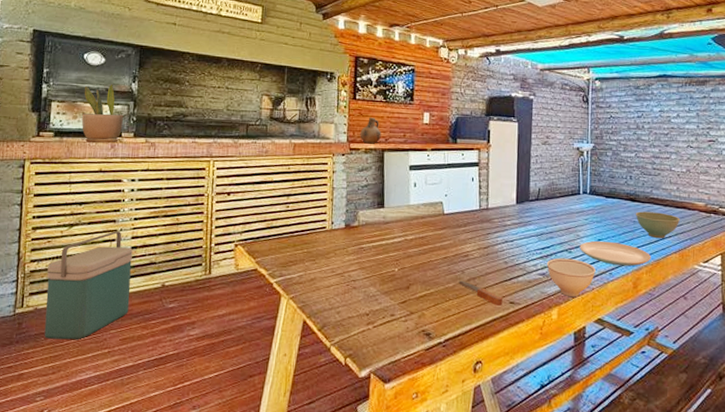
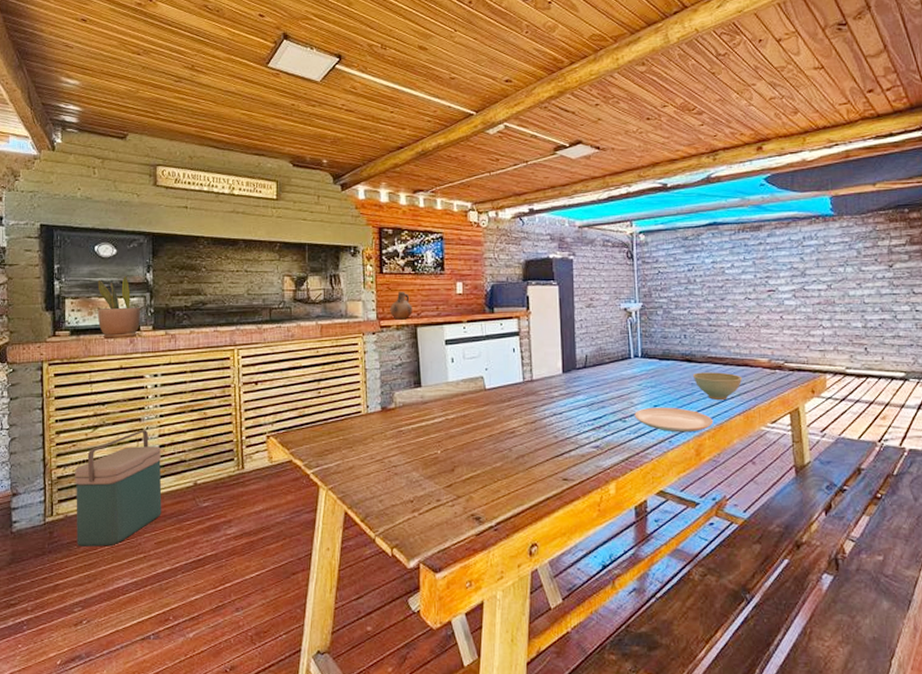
kitchen knife: present [459,280,503,306] -> none [507,459,555,483]
bowl: present [546,258,596,298] -> none [599,428,654,470]

